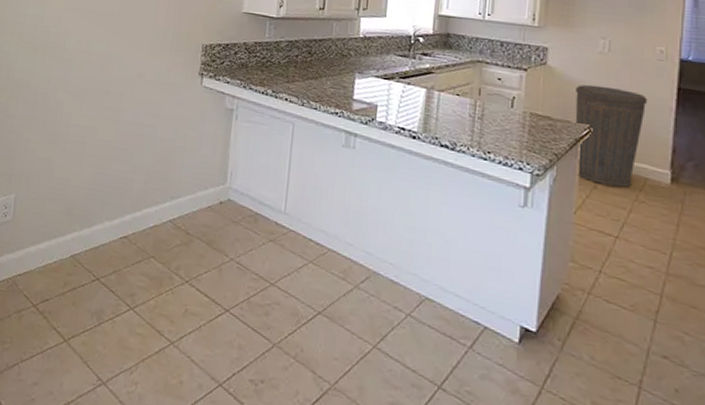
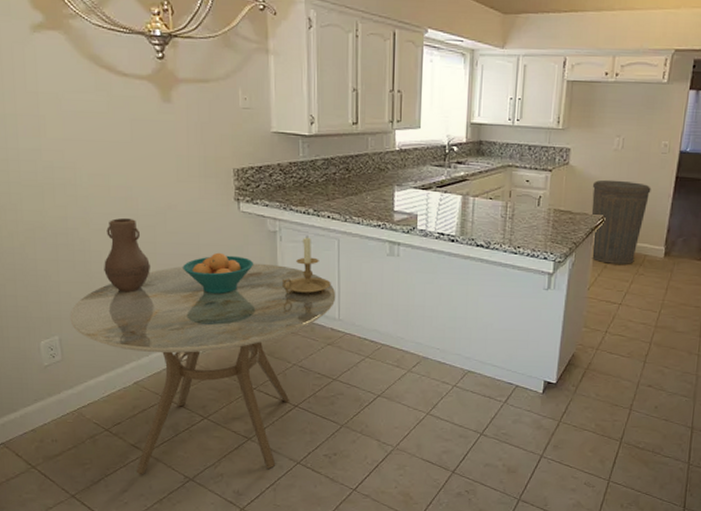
dining table: none [28,136,285,386] -> present [70,263,336,475]
vase: none [69,83,112,158] -> present [104,217,151,293]
fruit bowl: none [139,125,208,170] -> present [183,252,254,295]
candle holder: none [231,117,281,180] -> present [281,235,331,294]

